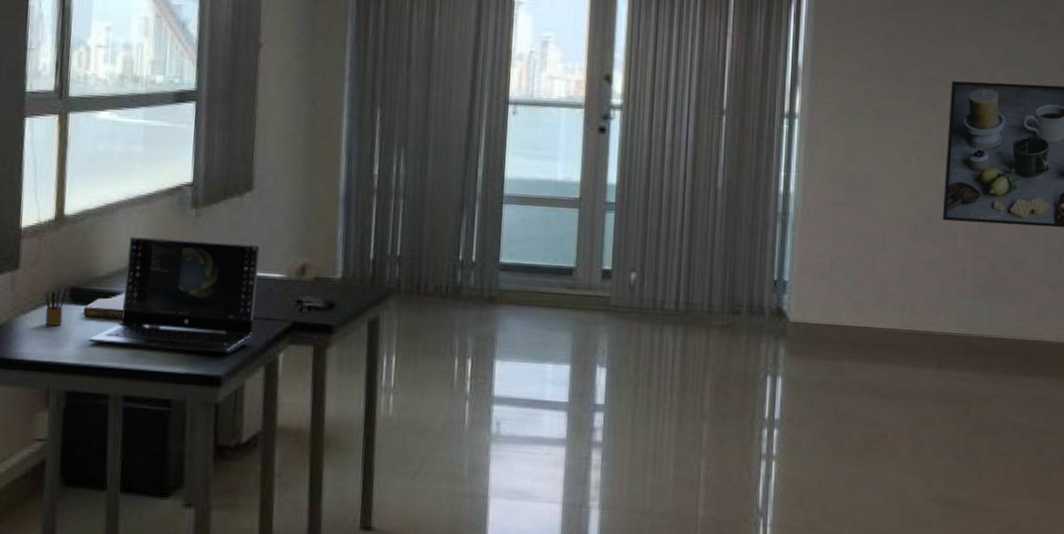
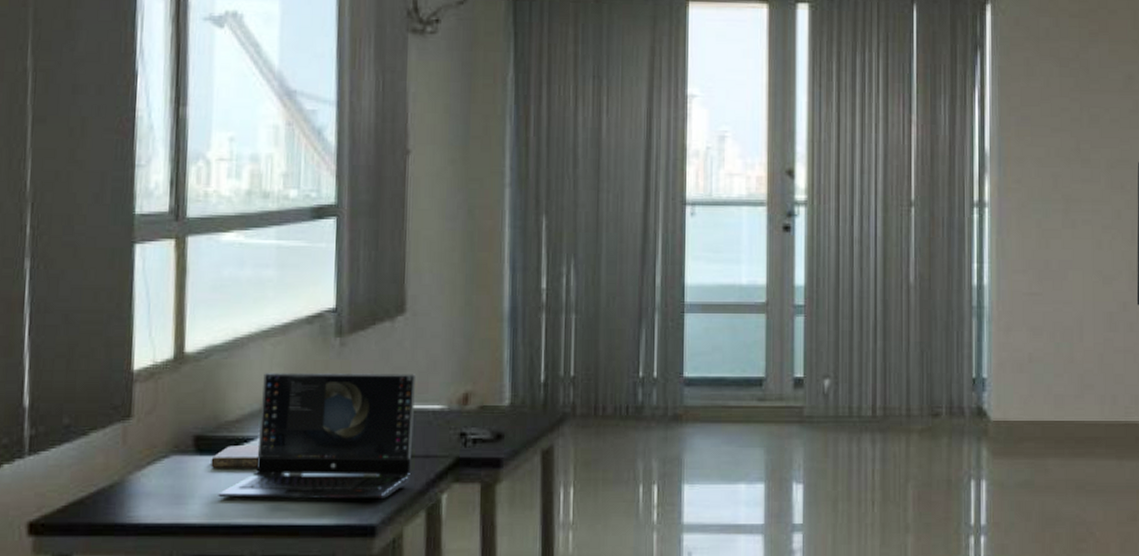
pencil box: present [44,284,68,326] -> none [163,433,192,481]

